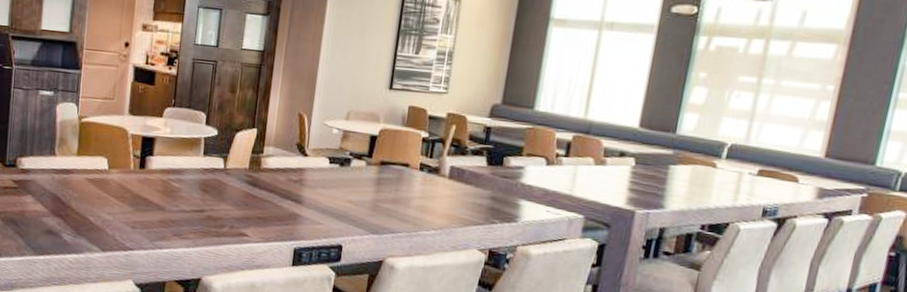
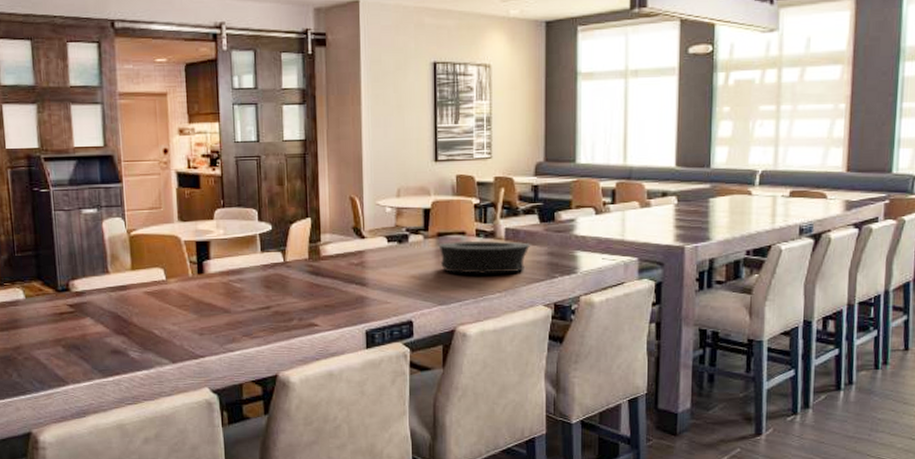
bowl: none [378,171,475,212] -> present [438,241,531,274]

